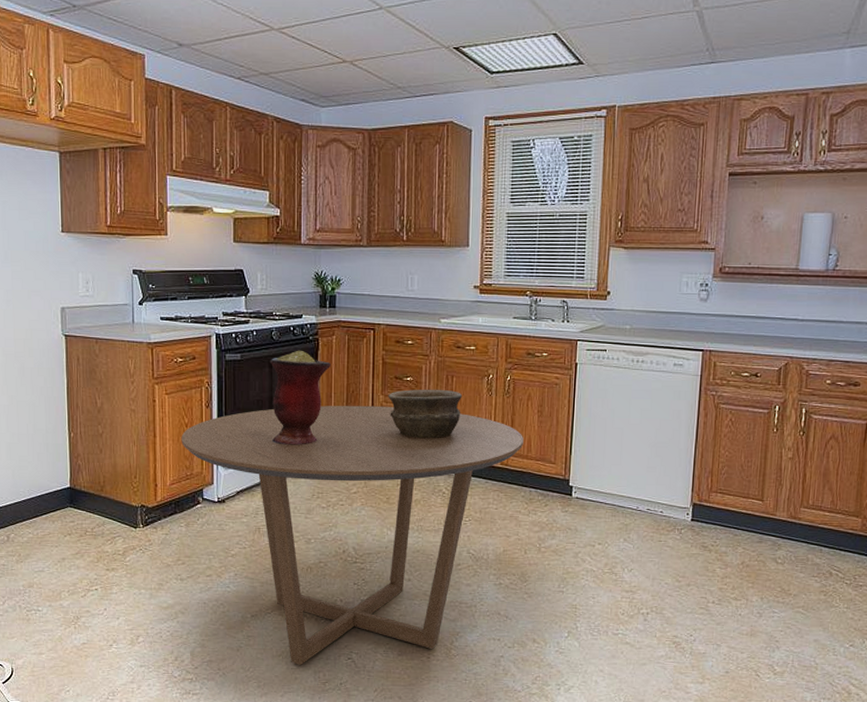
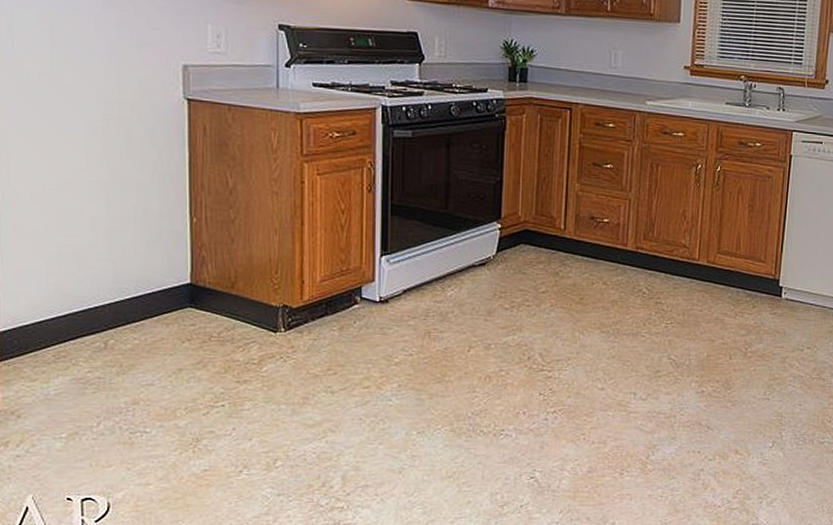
dining table: present [181,405,524,665] -> none [336,193,734,487]
vase: present [270,350,331,445] -> none [446,129,520,238]
bowl: present [388,389,463,438] -> none [584,178,668,232]

